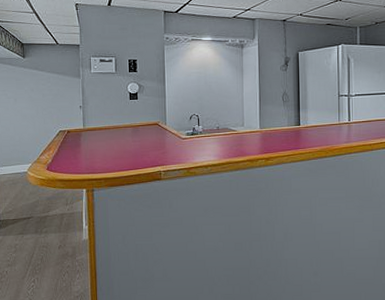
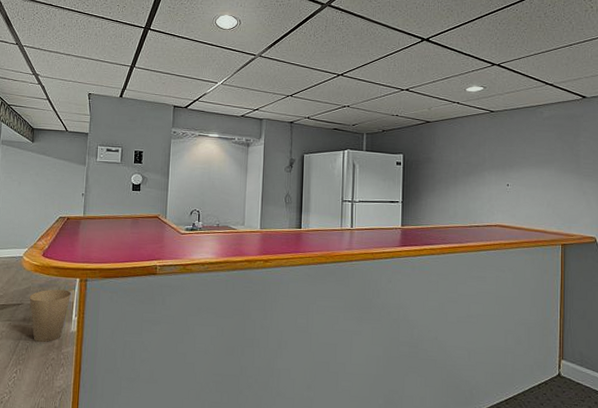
trash can: none [38,201,79,252] -> present [29,289,71,343]

